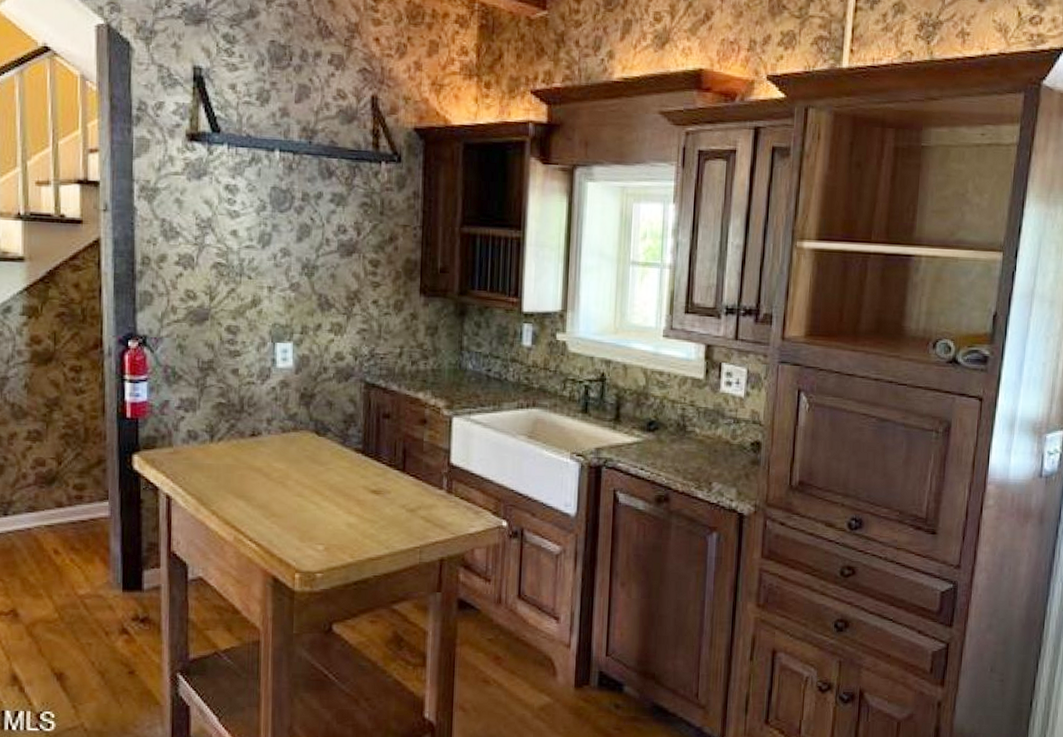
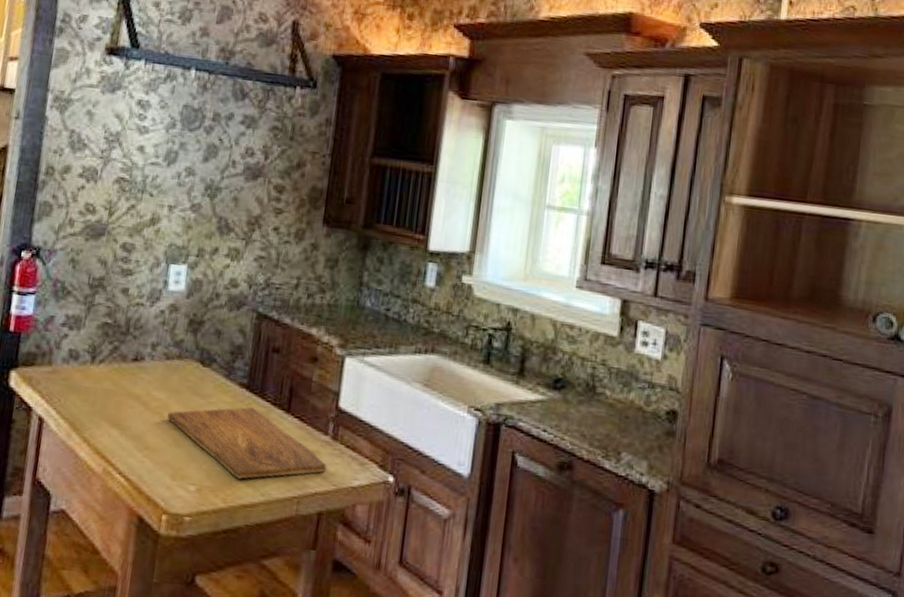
cutting board: none [290,470,444,536] -> present [167,407,327,479]

